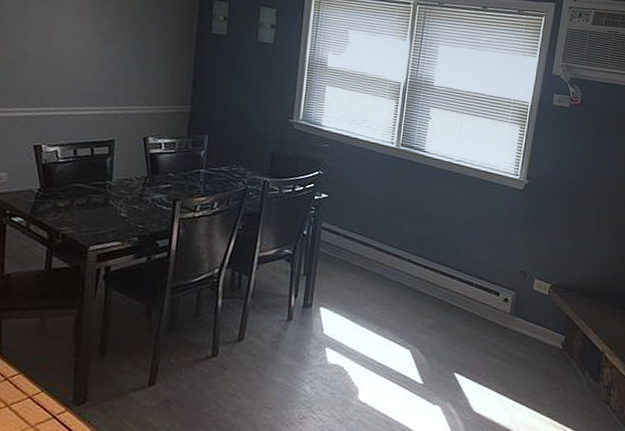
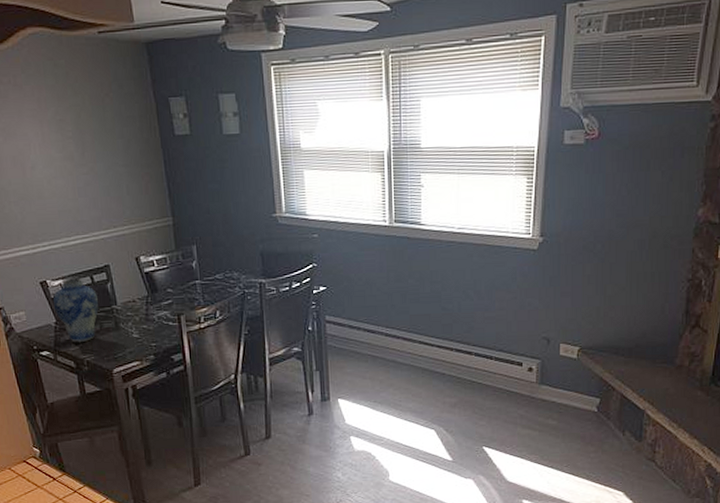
vase: none [42,147,93,214] -> present [52,279,98,343]

